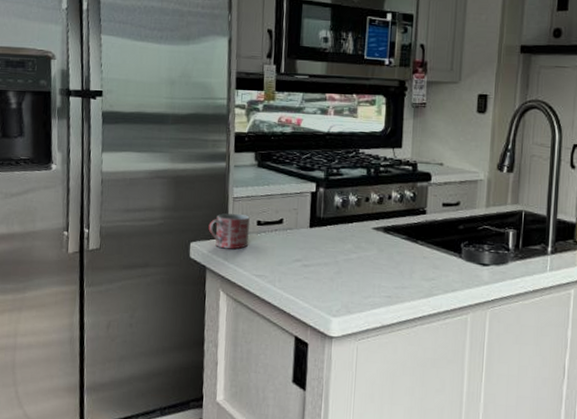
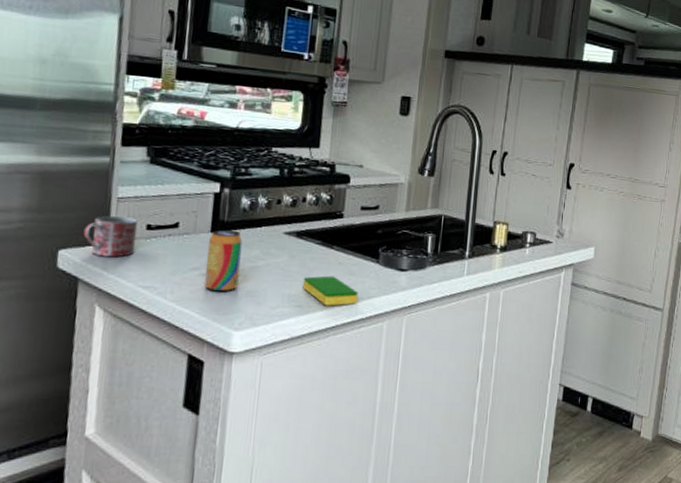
beverage can: none [306,225,337,282] -> present [204,229,243,292]
dish sponge: none [391,268,443,298] -> present [302,275,359,306]

